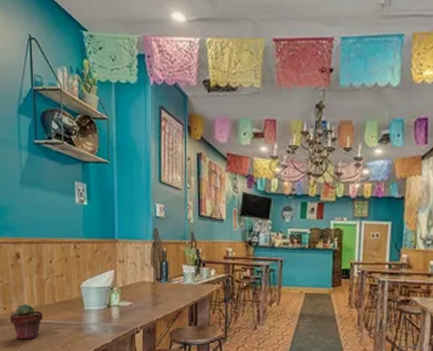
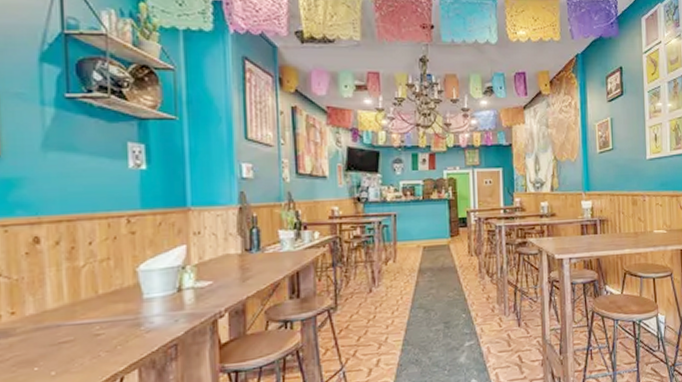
potted succulent: present [9,303,43,340] -> none [20,302,77,353]

